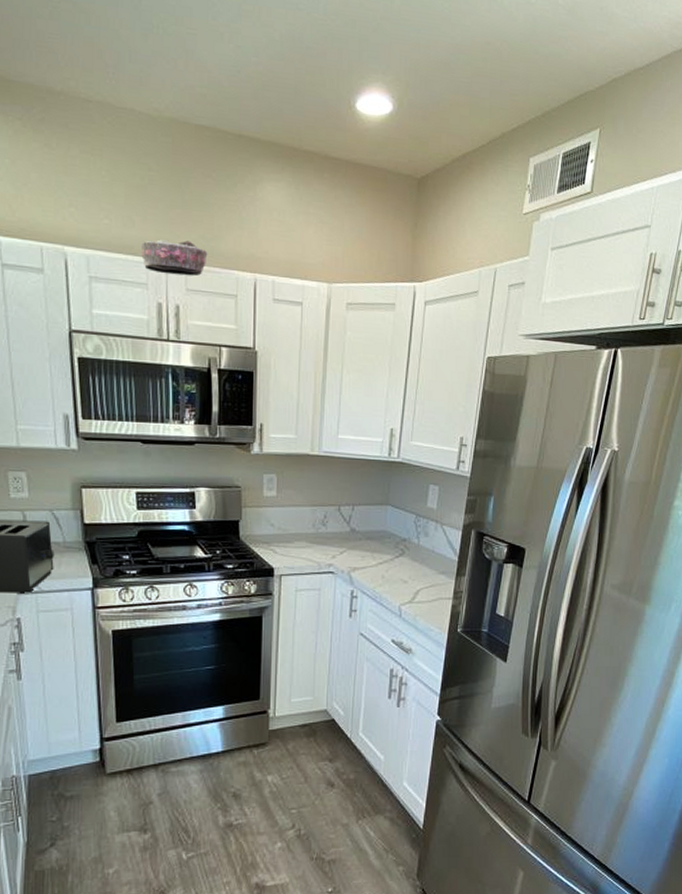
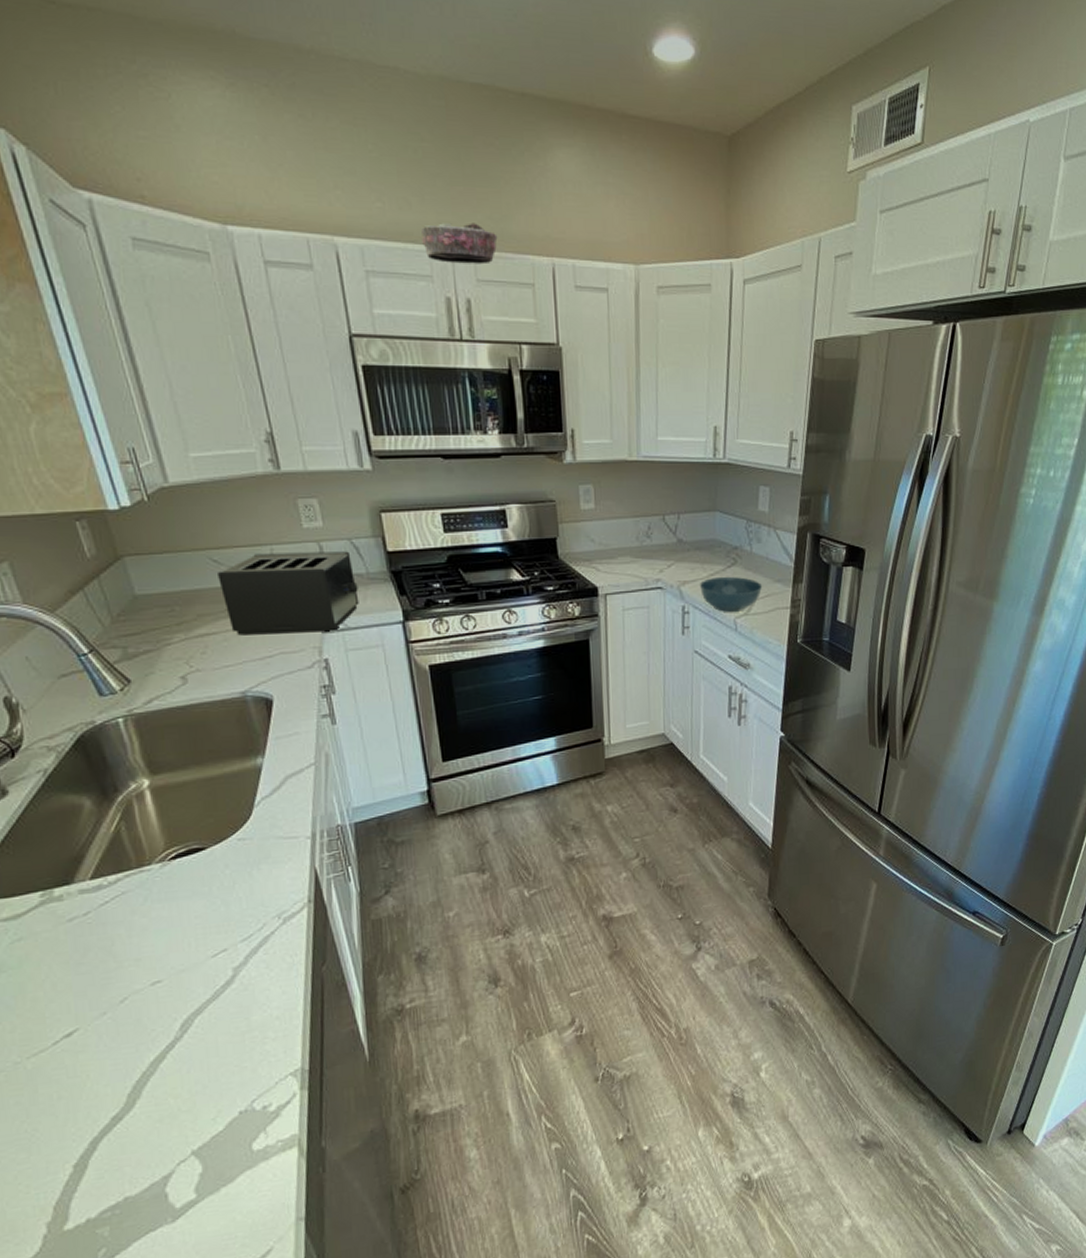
bowl: none [369,565,428,600] -> present [700,576,763,613]

